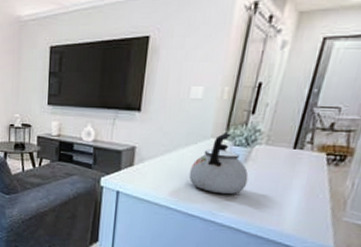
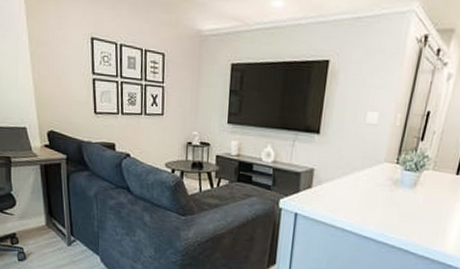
kettle: present [189,133,249,195] -> none [363,158,417,217]

